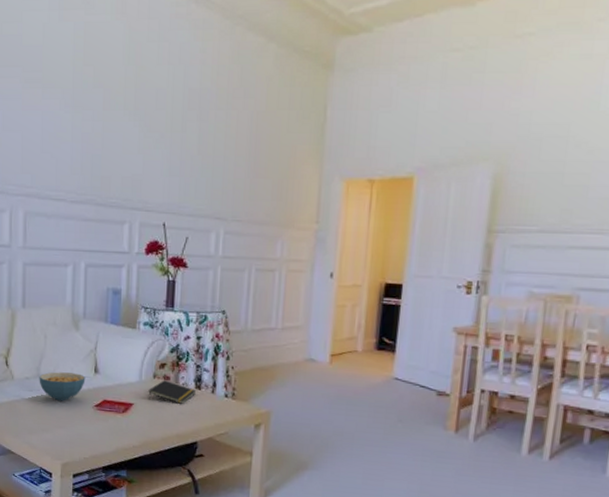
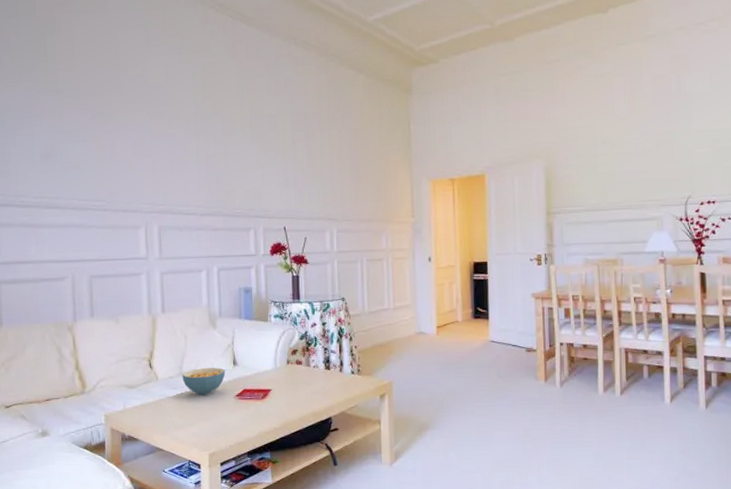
notepad: present [148,380,197,404] -> none [283,365,327,385]

